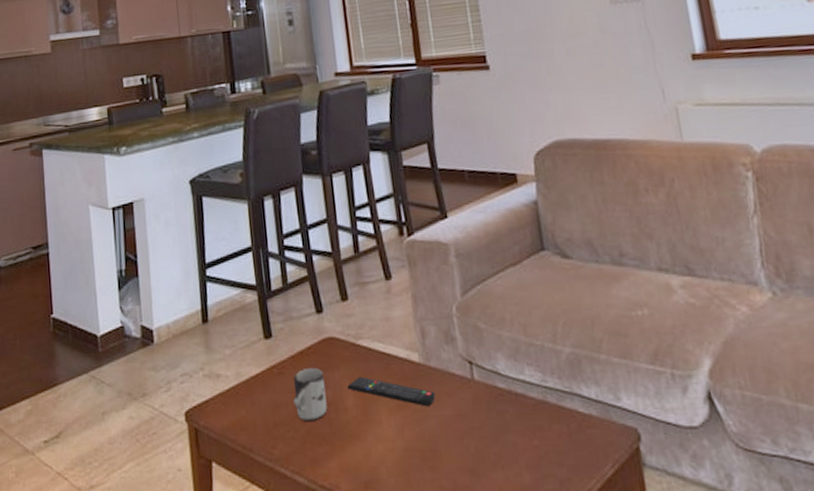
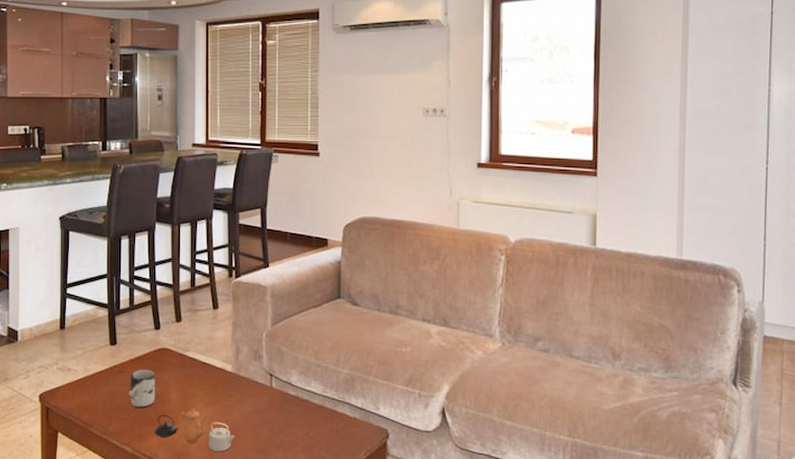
teapot: none [331,416,436,475] -> present [154,408,236,452]
remote control: present [347,376,436,407] -> none [173,378,241,404]

